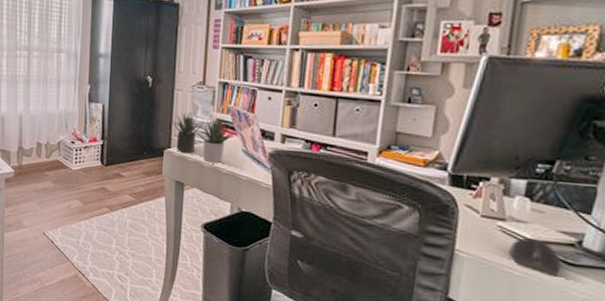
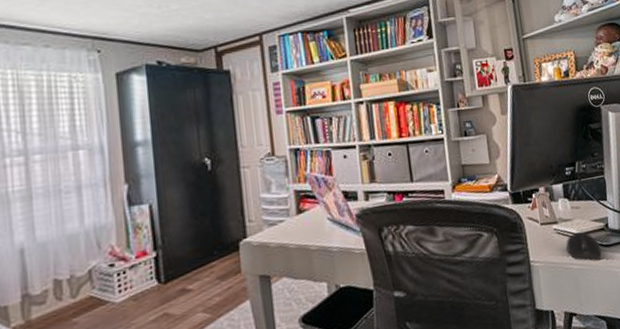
succulent plant: present [172,112,234,164] -> none [243,189,316,244]

